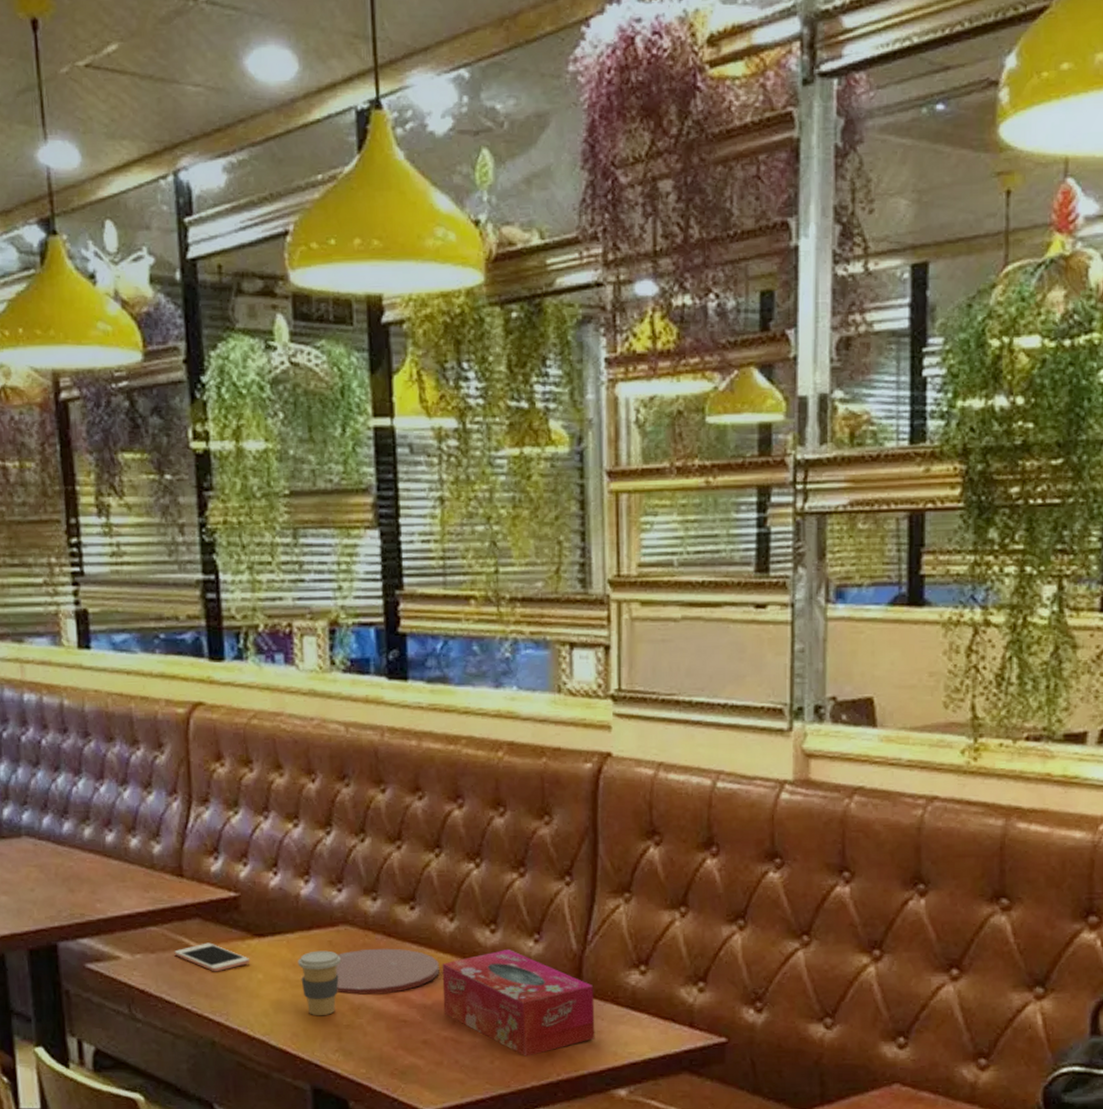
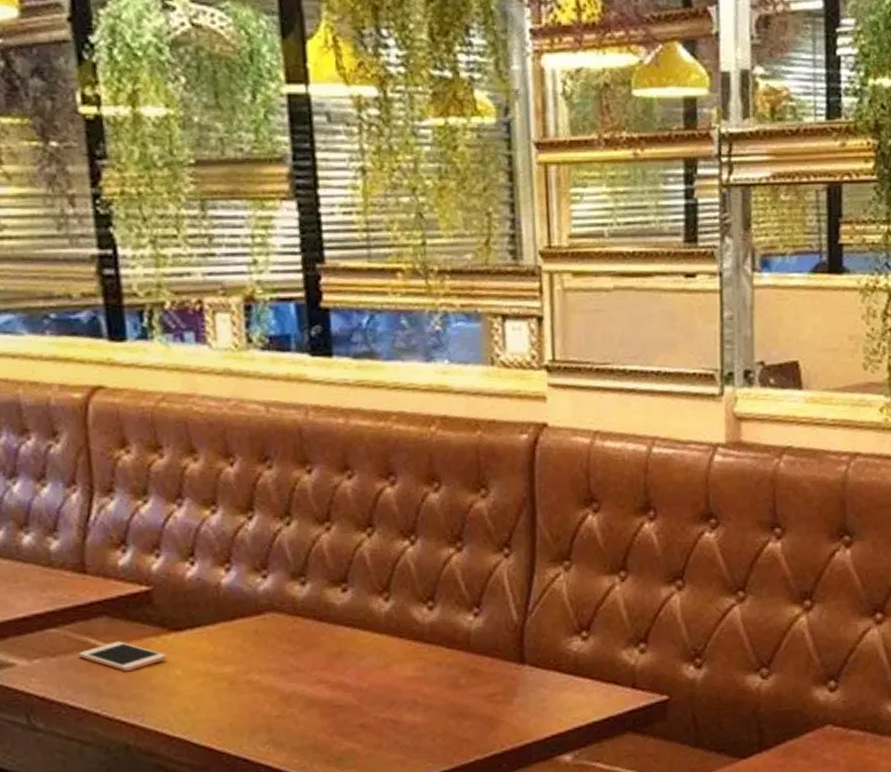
coffee cup: present [297,950,341,1016] -> none [220,640,268,709]
plate: present [336,948,439,995] -> none [263,632,376,683]
tissue box: present [442,948,595,1057] -> none [378,624,539,731]

